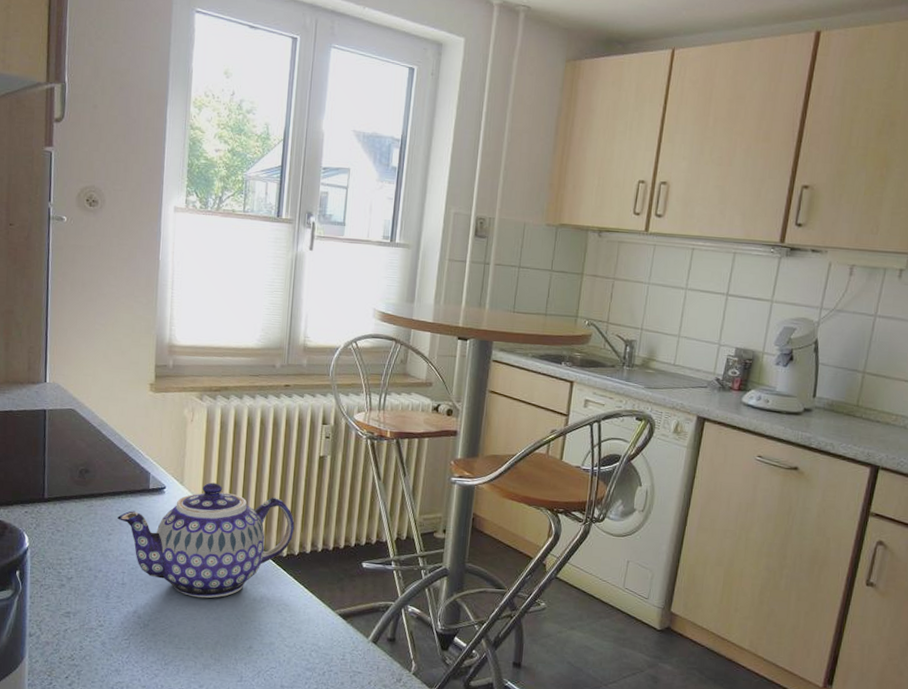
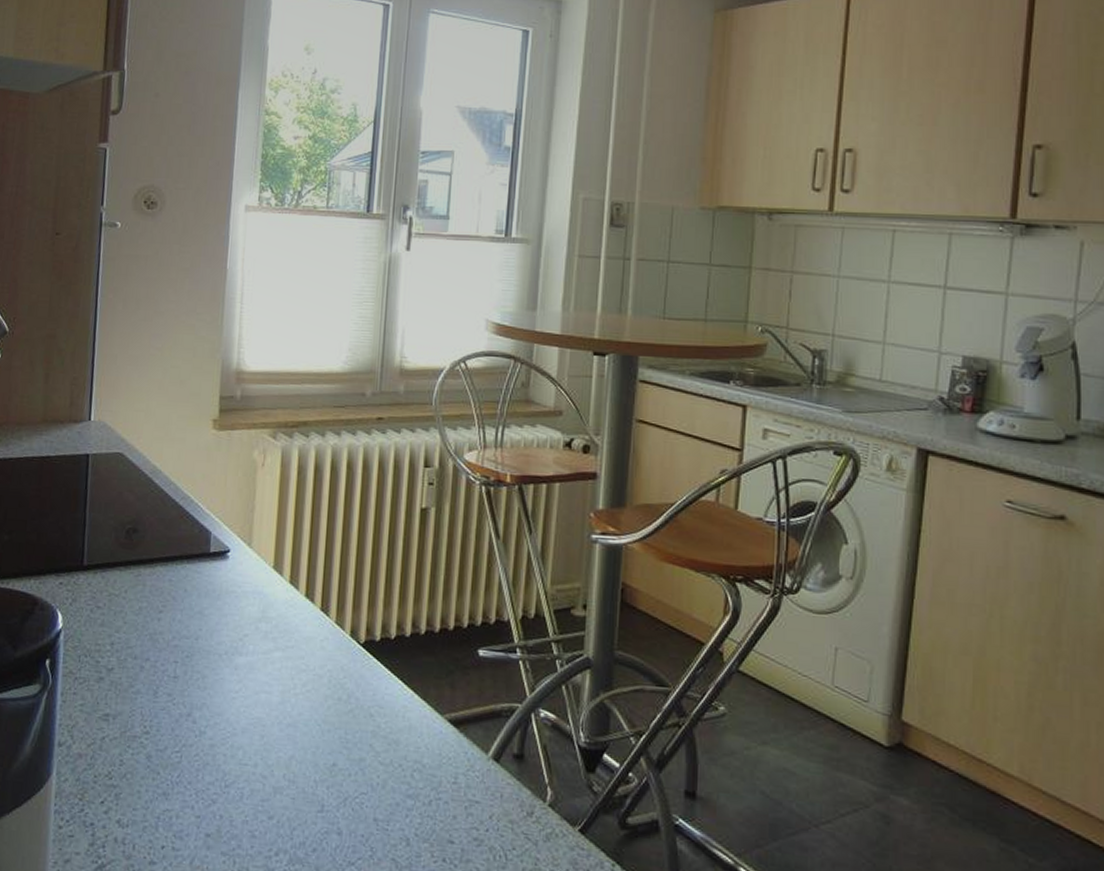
teapot: present [118,482,295,598] -> none [170,543,391,697]

